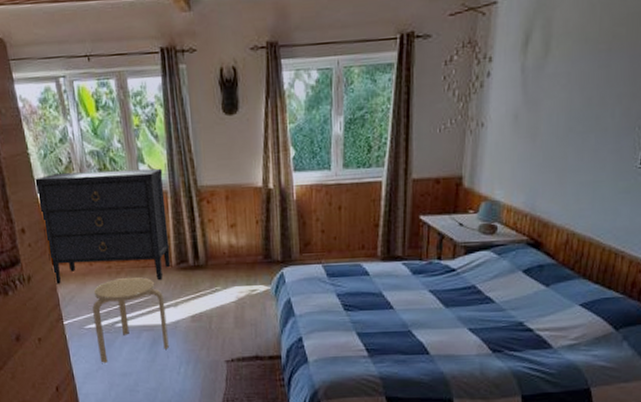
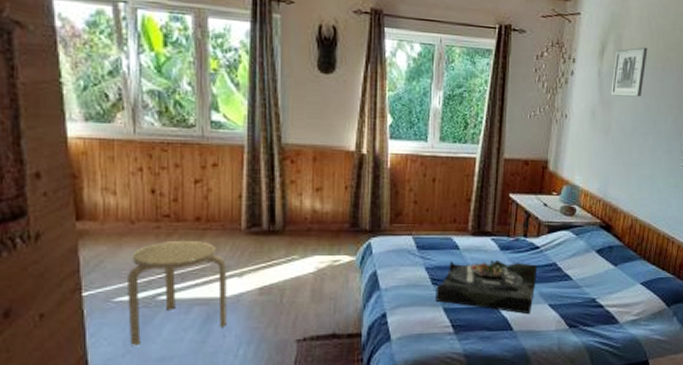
dresser: present [33,168,171,285] -> none [63,111,241,246]
serving tray: none [348,284,455,339] -> present [435,259,538,315]
wall art: none [538,27,587,94] -> present [610,47,648,97]

